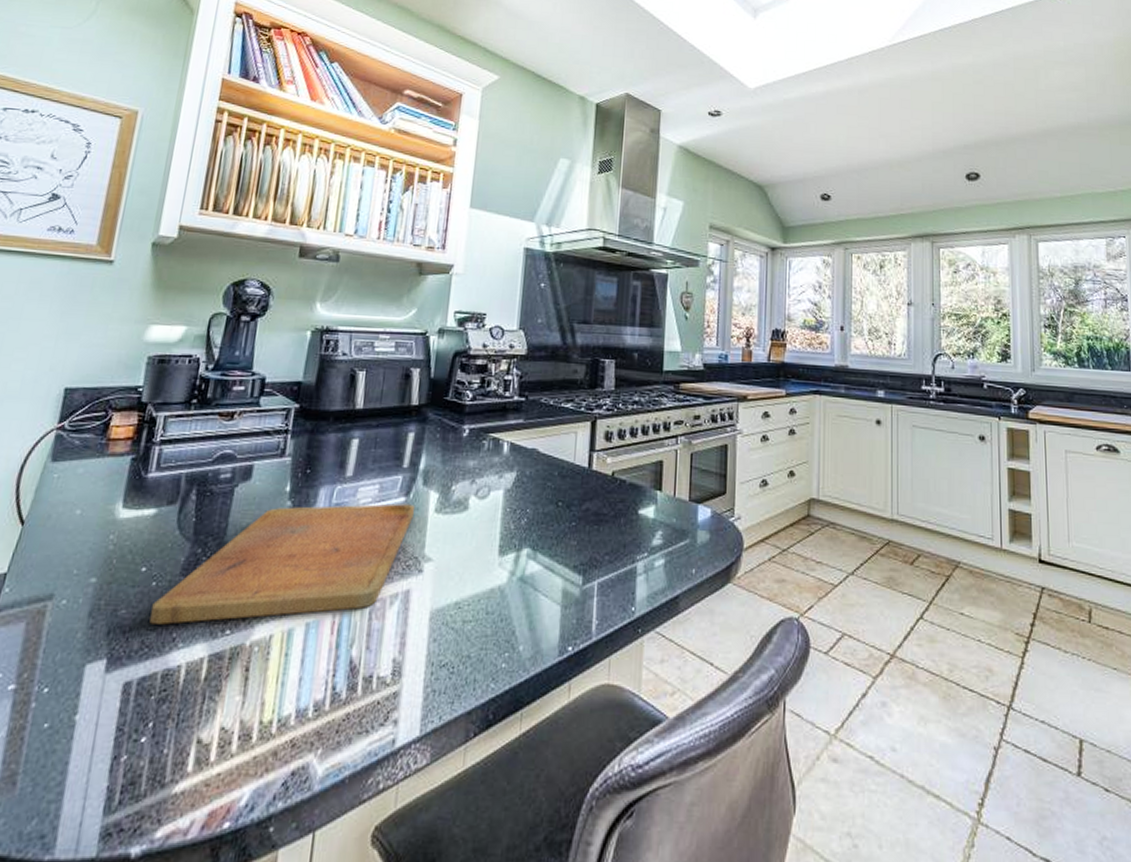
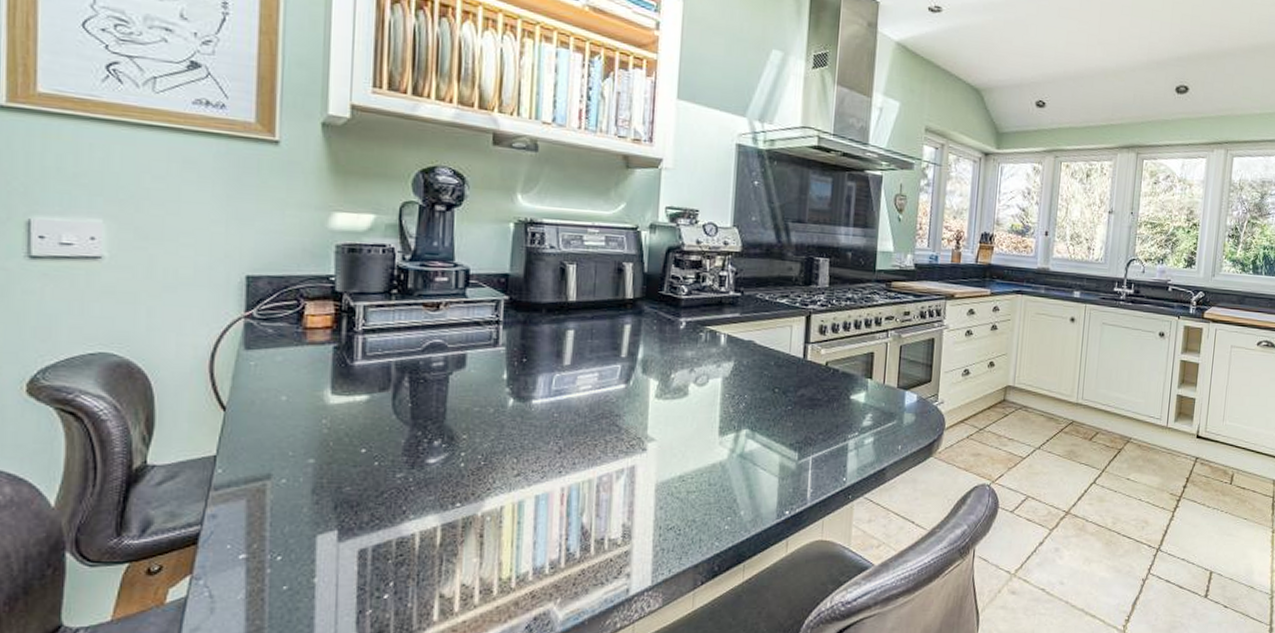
cutting board: present [149,503,416,625] -> none [377,390,636,499]

